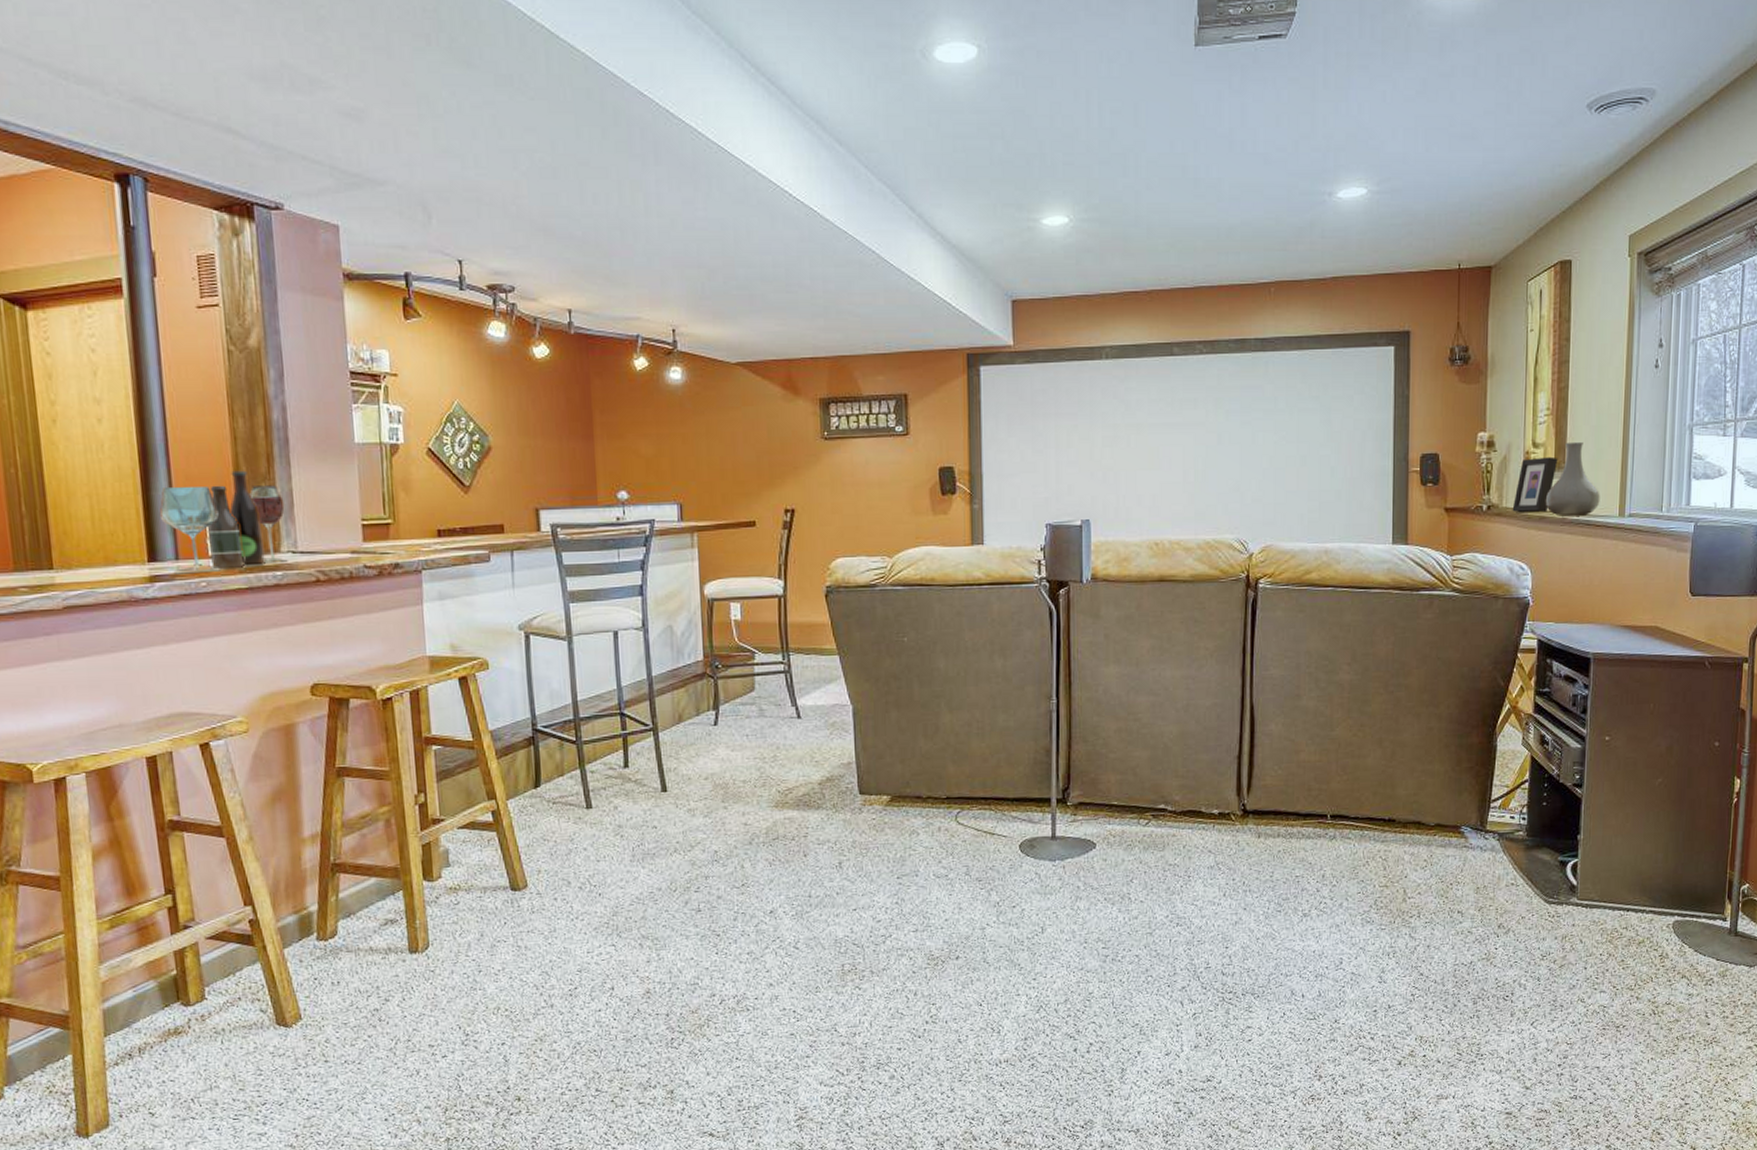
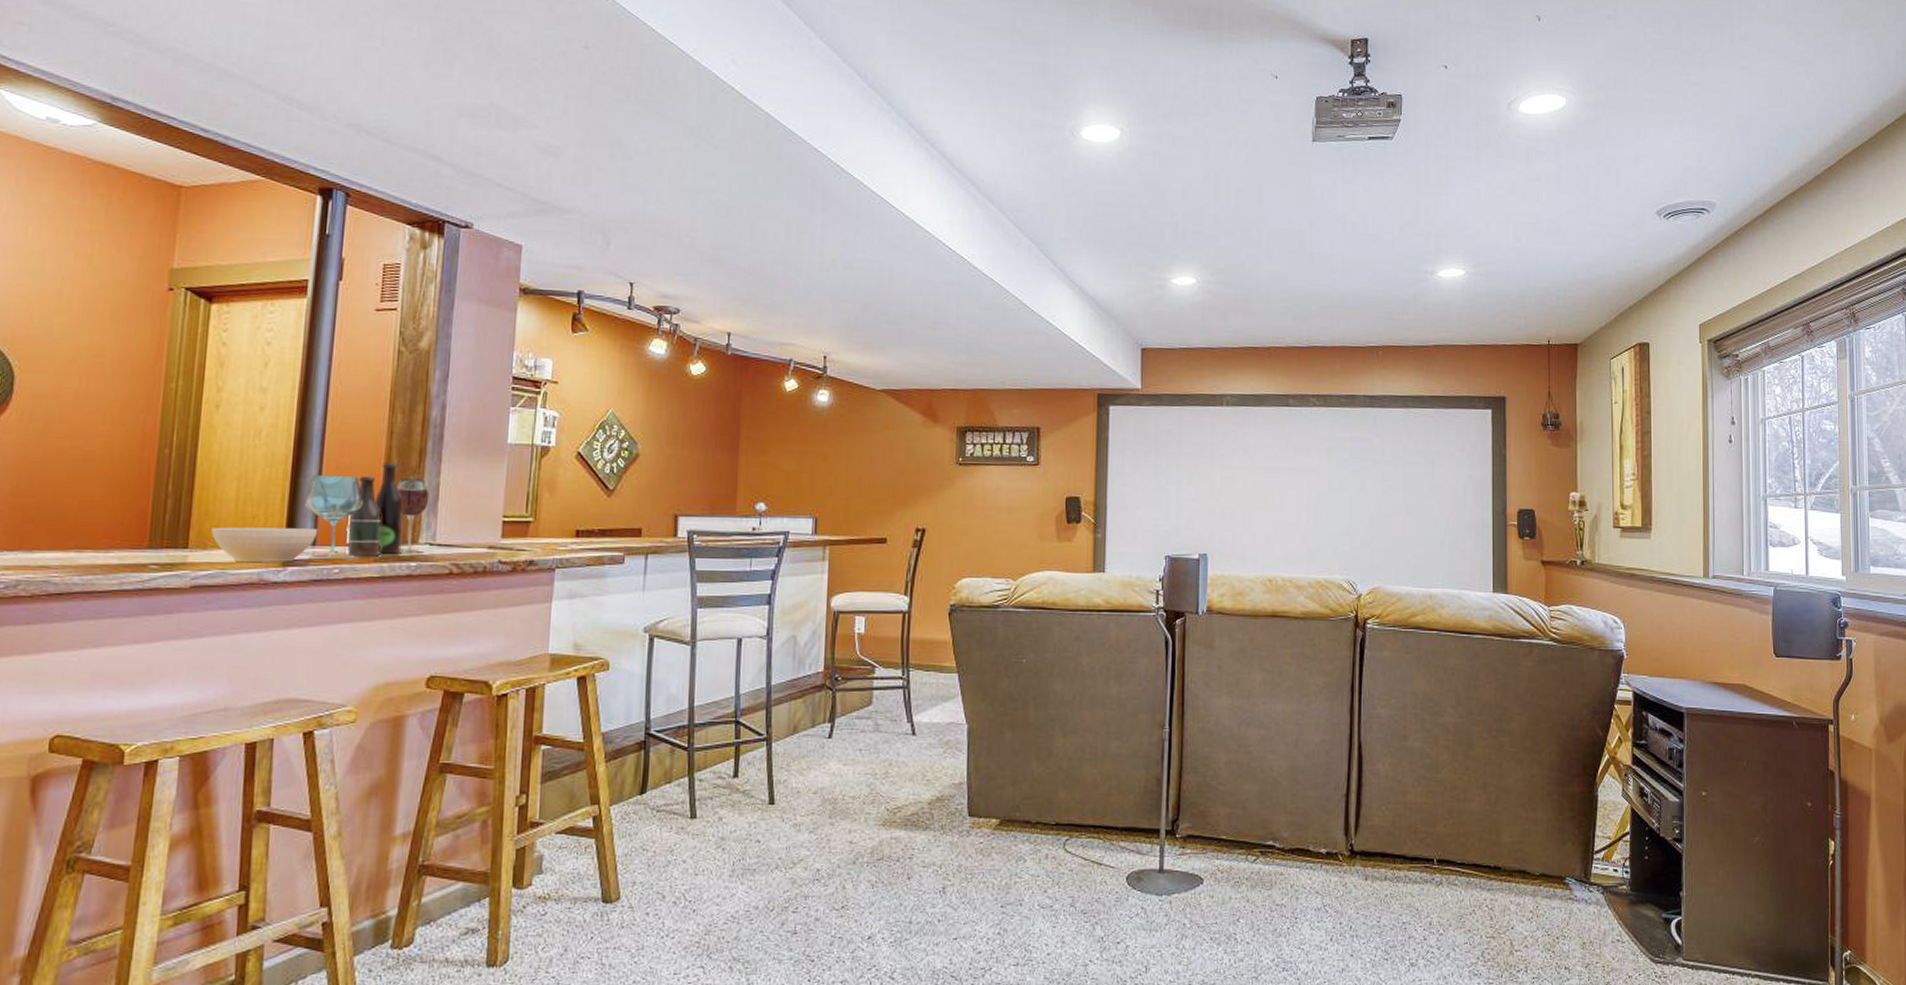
bowl: none [73,541,179,581] -> present [211,527,318,563]
picture frame: present [1512,456,1558,513] -> none [1604,518,1645,570]
vase: present [1545,441,1600,516] -> none [1634,505,1685,575]

